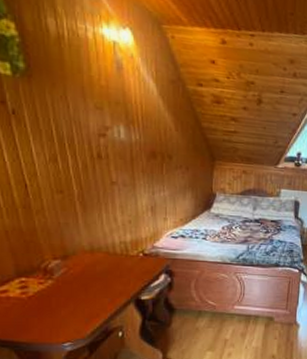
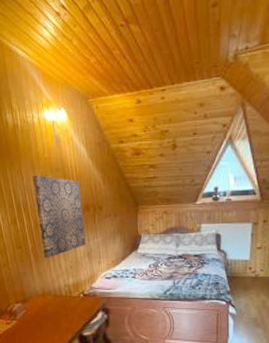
wall art: none [81,104,150,209] -> present [31,175,86,259]

